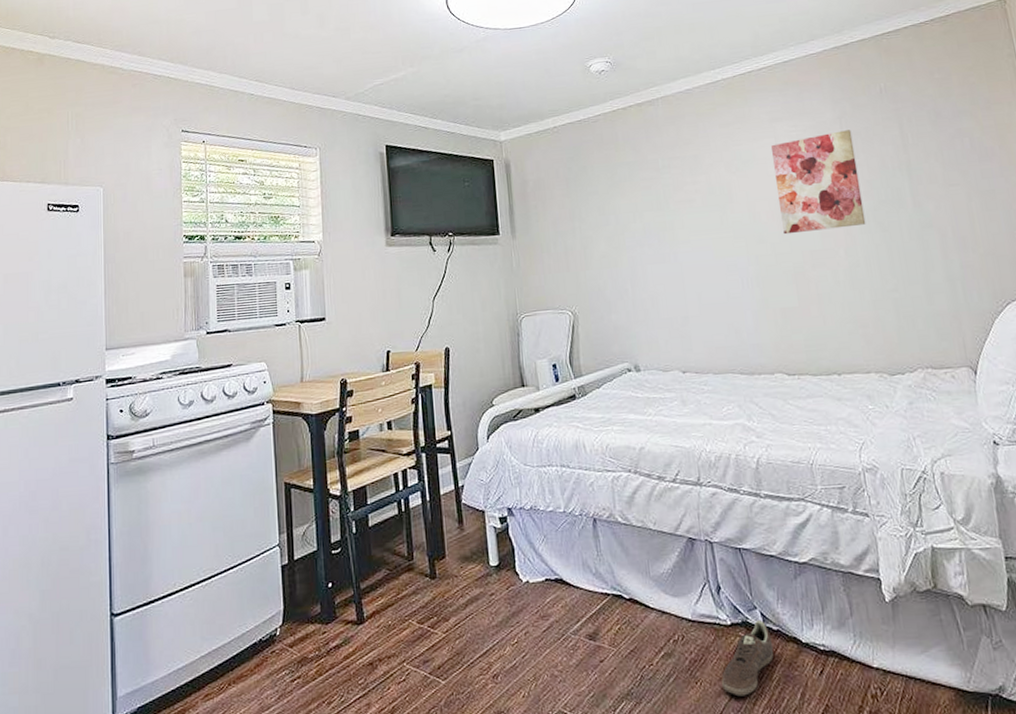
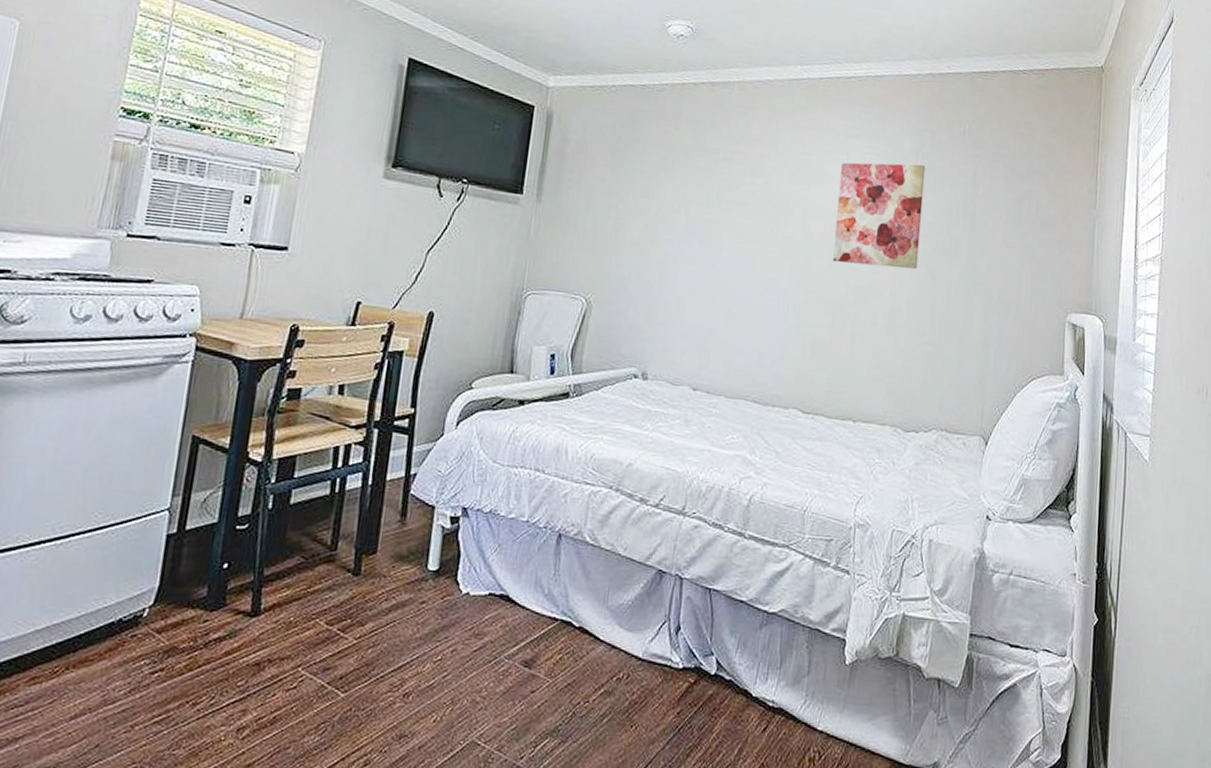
sneaker: present [721,620,774,697] -> none [658,668,722,746]

